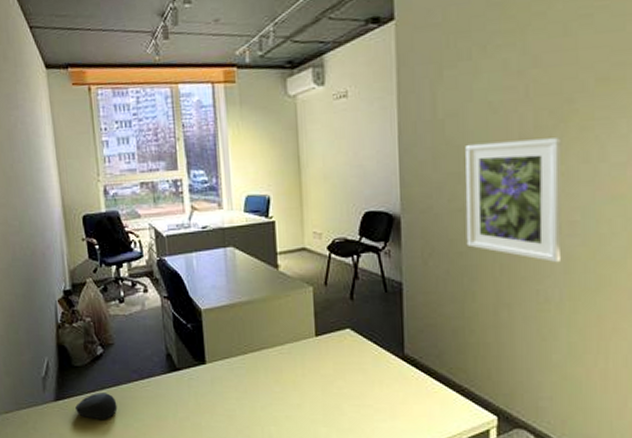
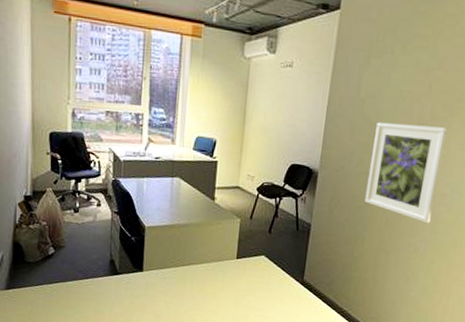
computer mouse: present [75,393,118,420] -> none [24,286,62,310]

